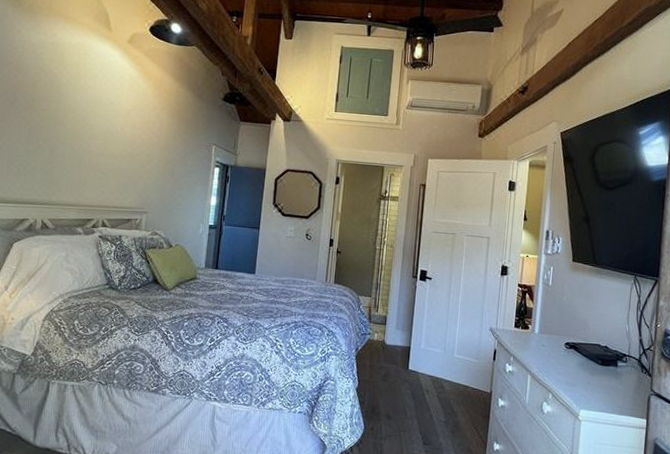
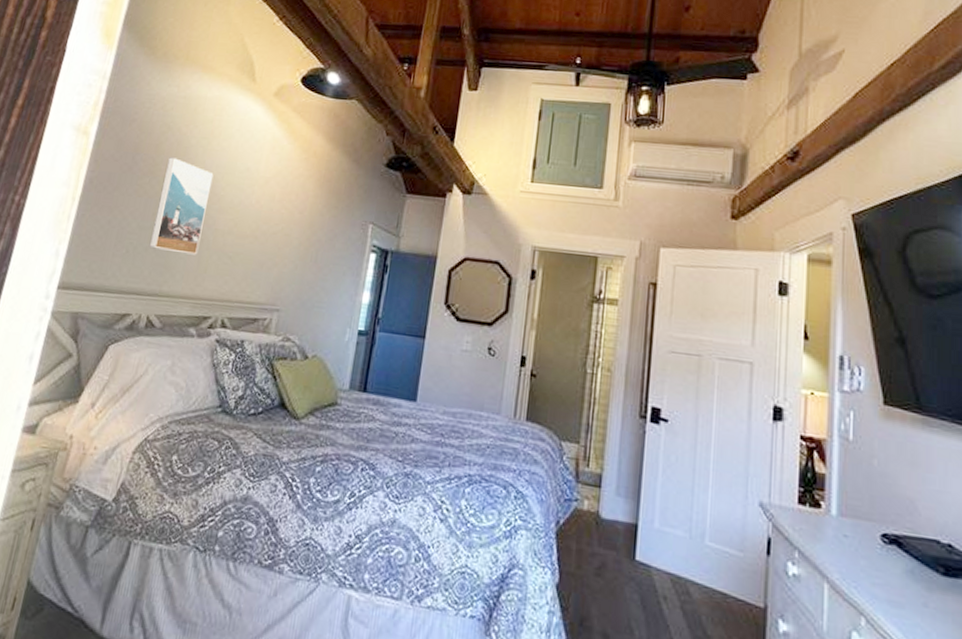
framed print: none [36,94,84,172] -> present [149,157,214,255]

